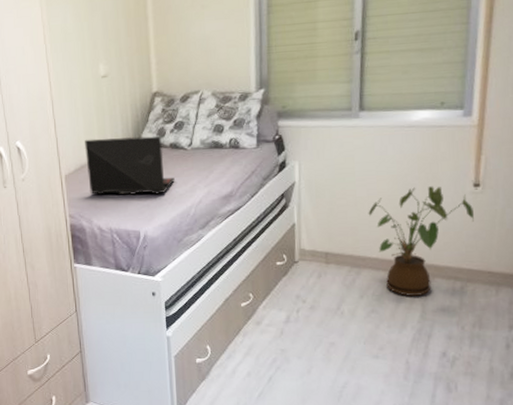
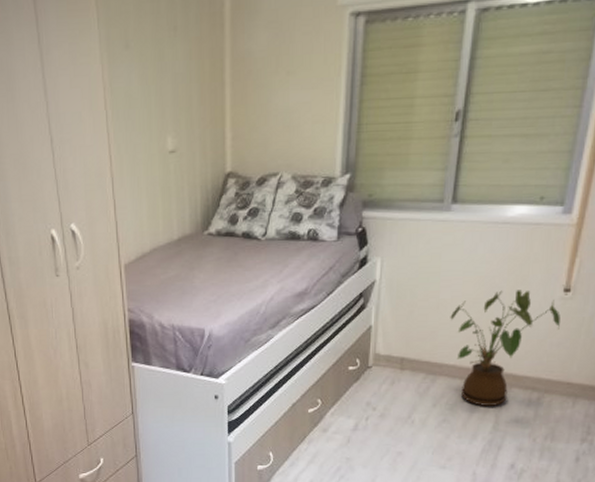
laptop: present [84,135,175,196] -> none [147,223,245,290]

